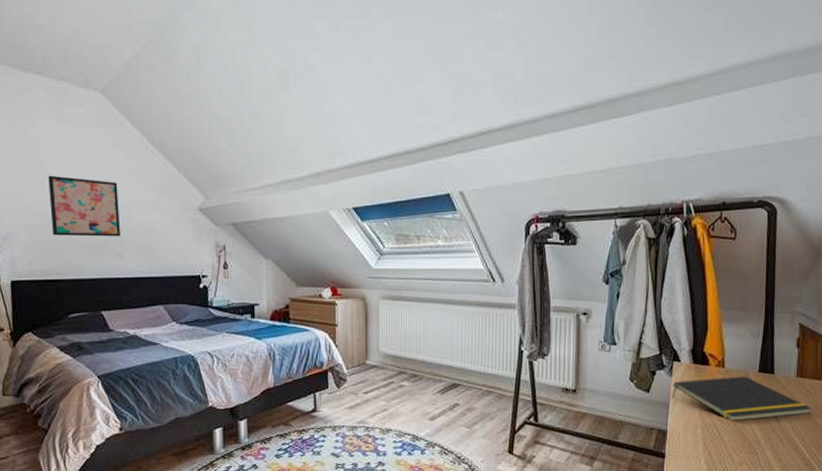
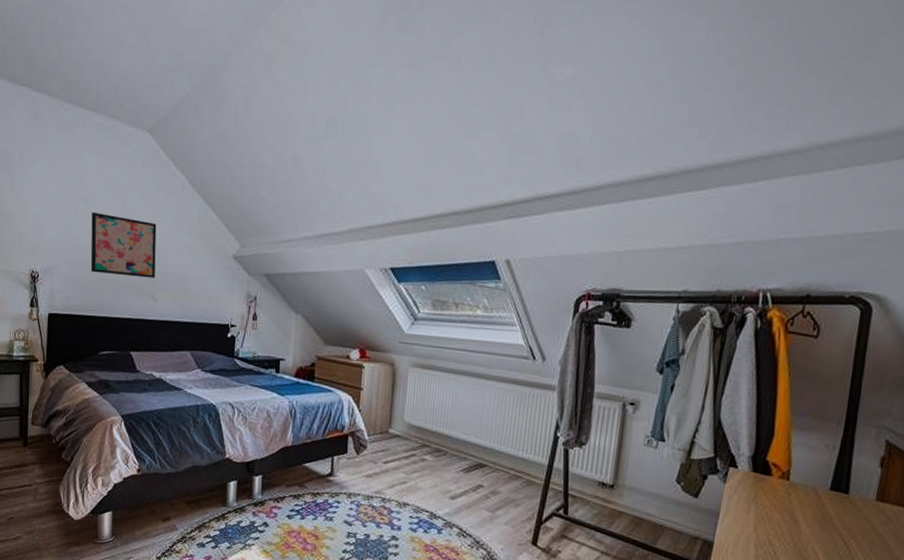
notepad: present [671,376,812,421] -> none [722,489,892,545]

